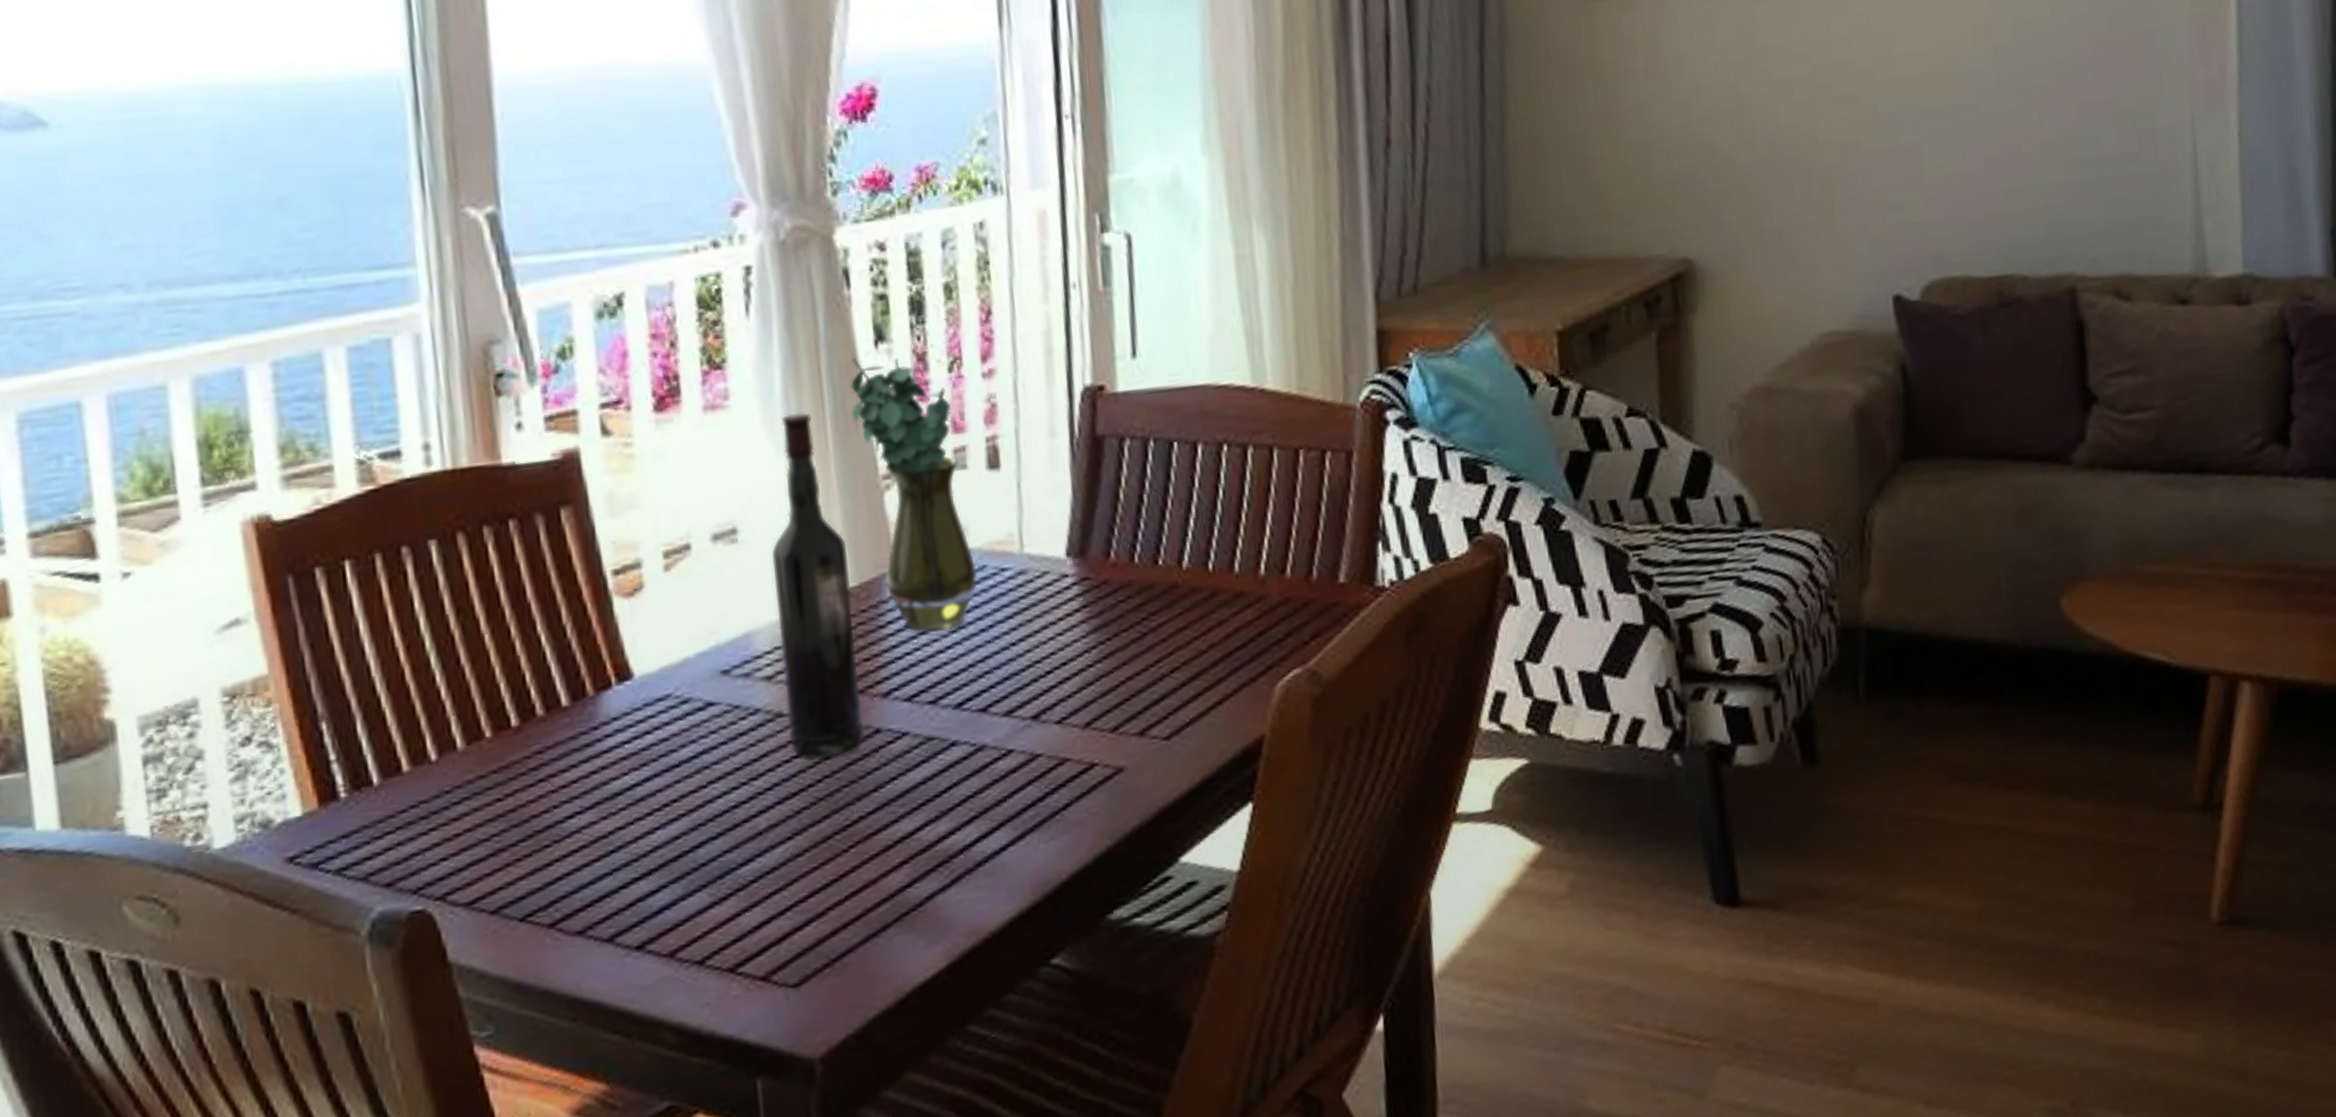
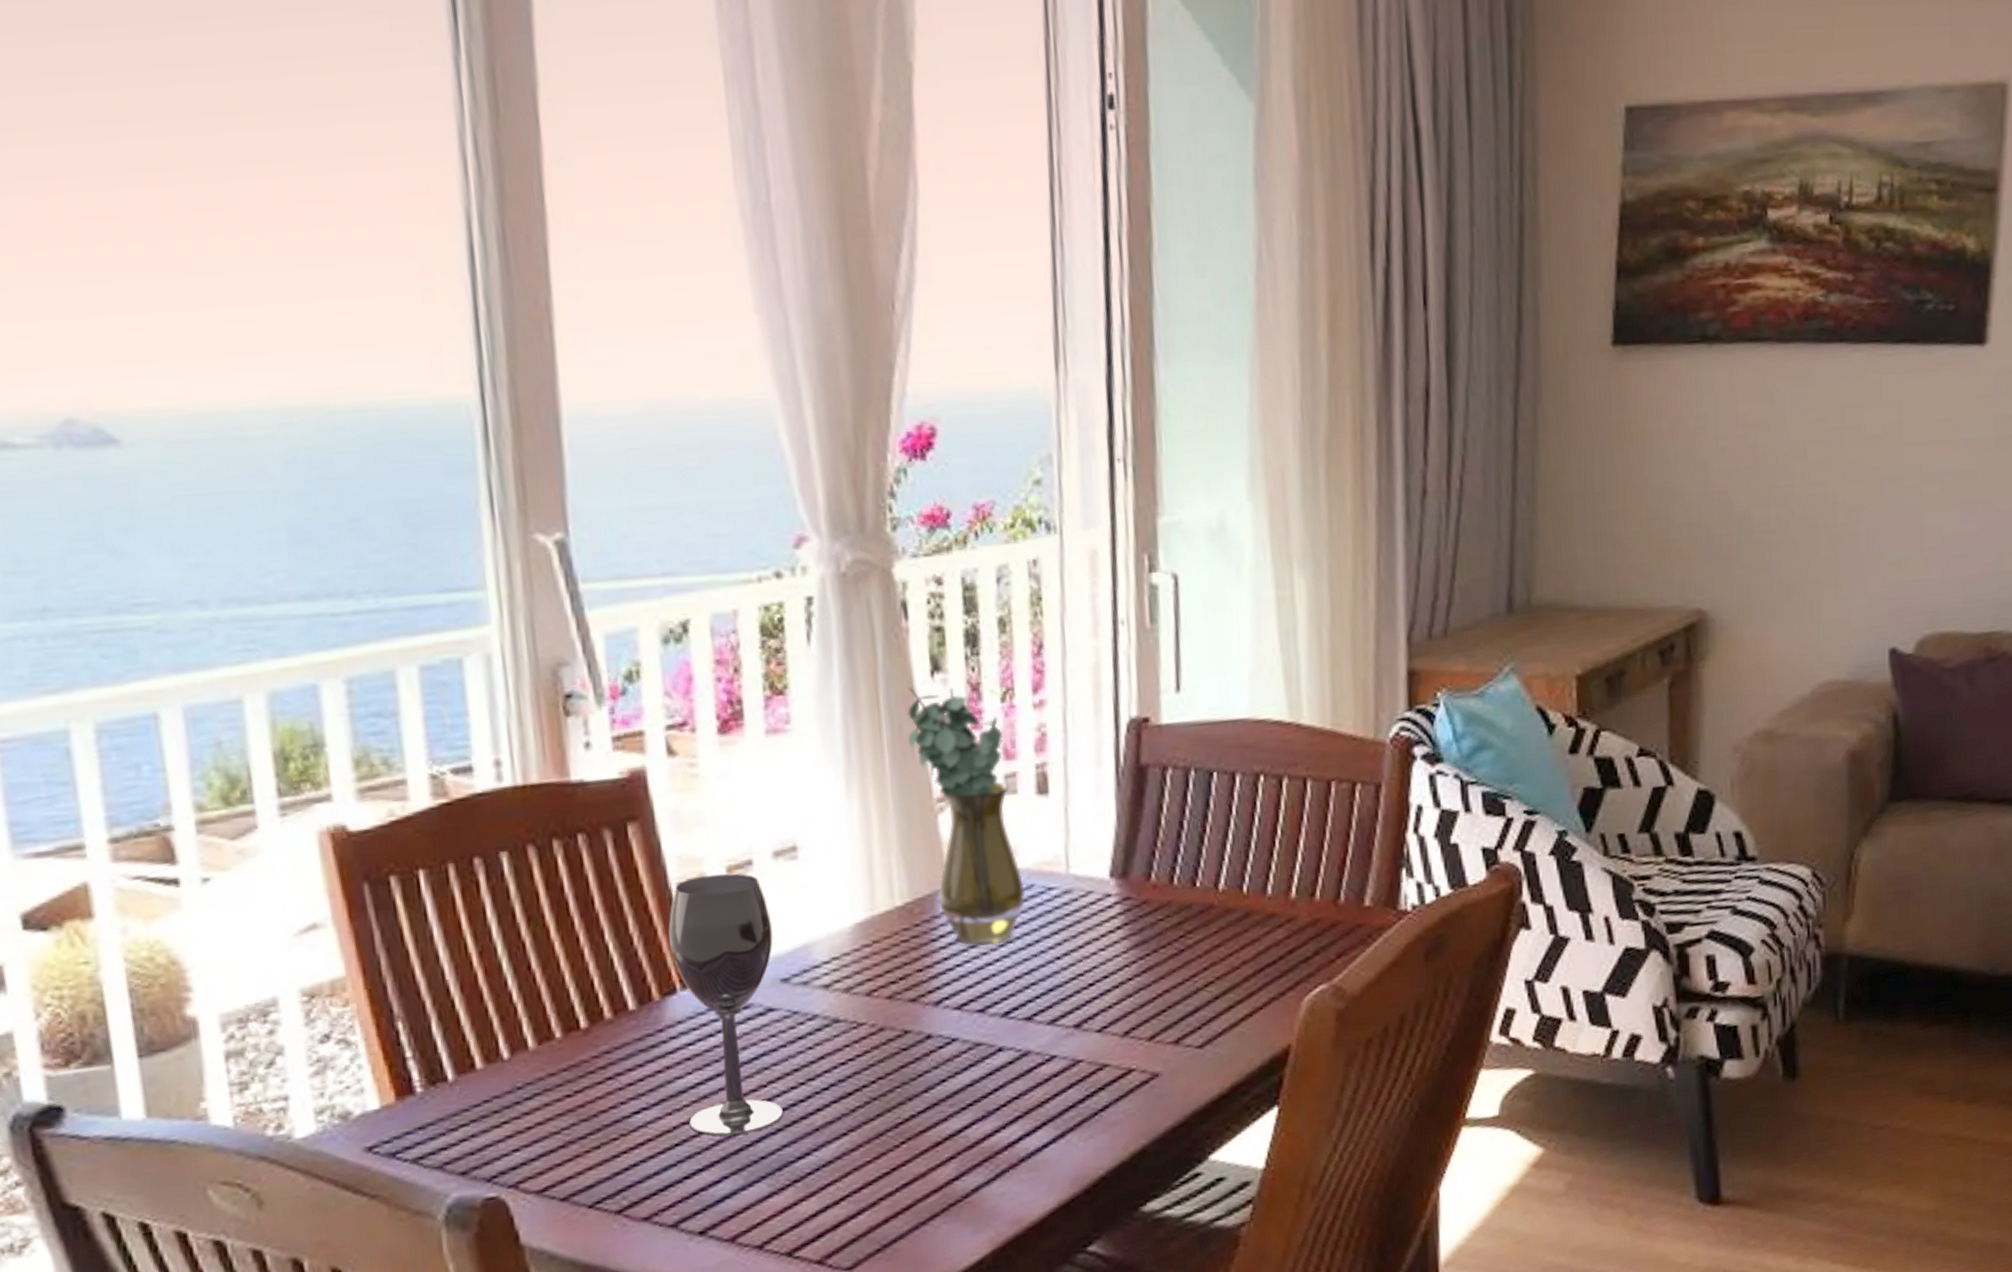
wine glass: none [603,558,726,842] -> present [668,873,784,1136]
wine bottle: present [771,413,865,759] -> none [830,738,917,1061]

